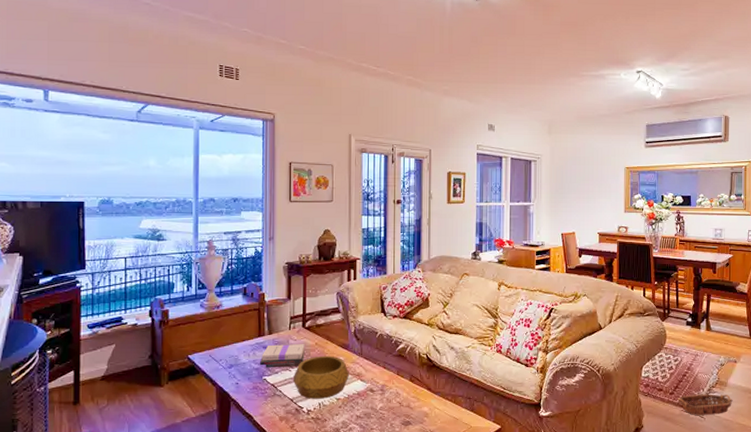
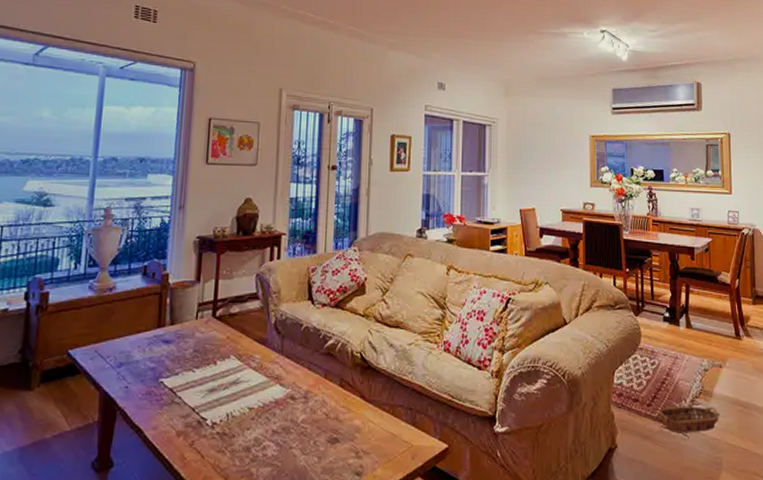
books: present [259,344,305,368] -> none [156,338,214,368]
decorative bowl: present [292,355,349,399] -> none [196,353,266,408]

